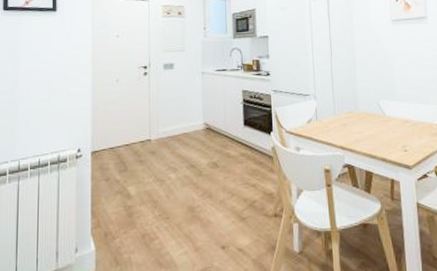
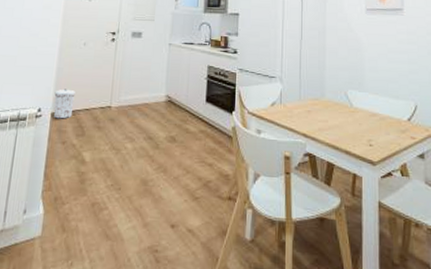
trash can: none [92,127,113,157] -> present [53,89,75,119]

